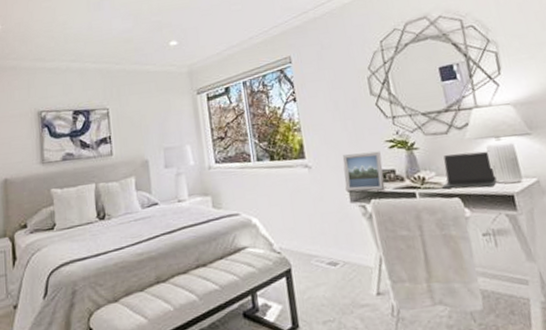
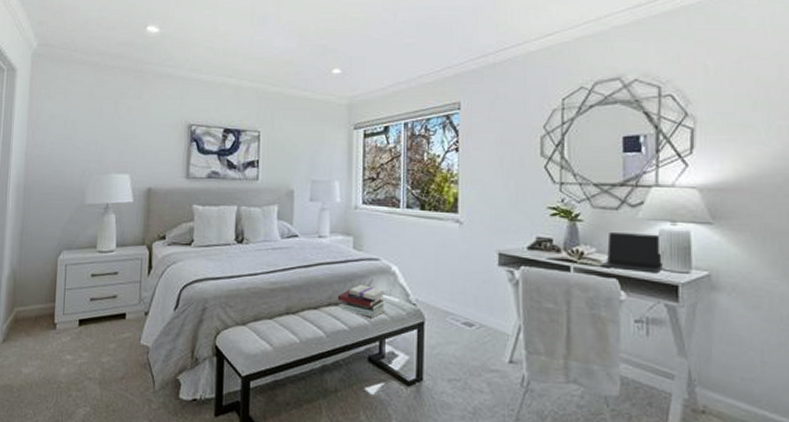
books: none [204,241,252,274] -> present [337,285,385,319]
picture frame: present [342,151,385,193] -> none [496,216,540,260]

